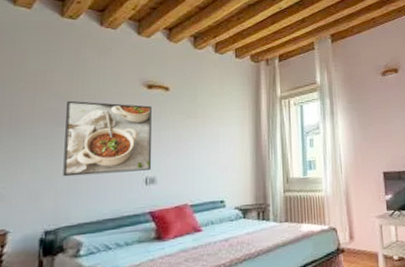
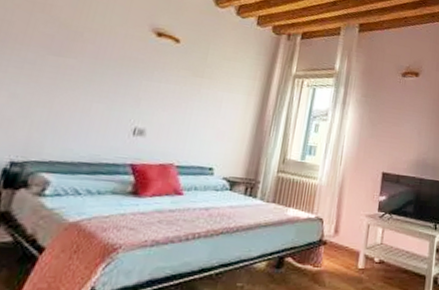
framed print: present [63,100,153,177] -> none [43,29,157,121]

